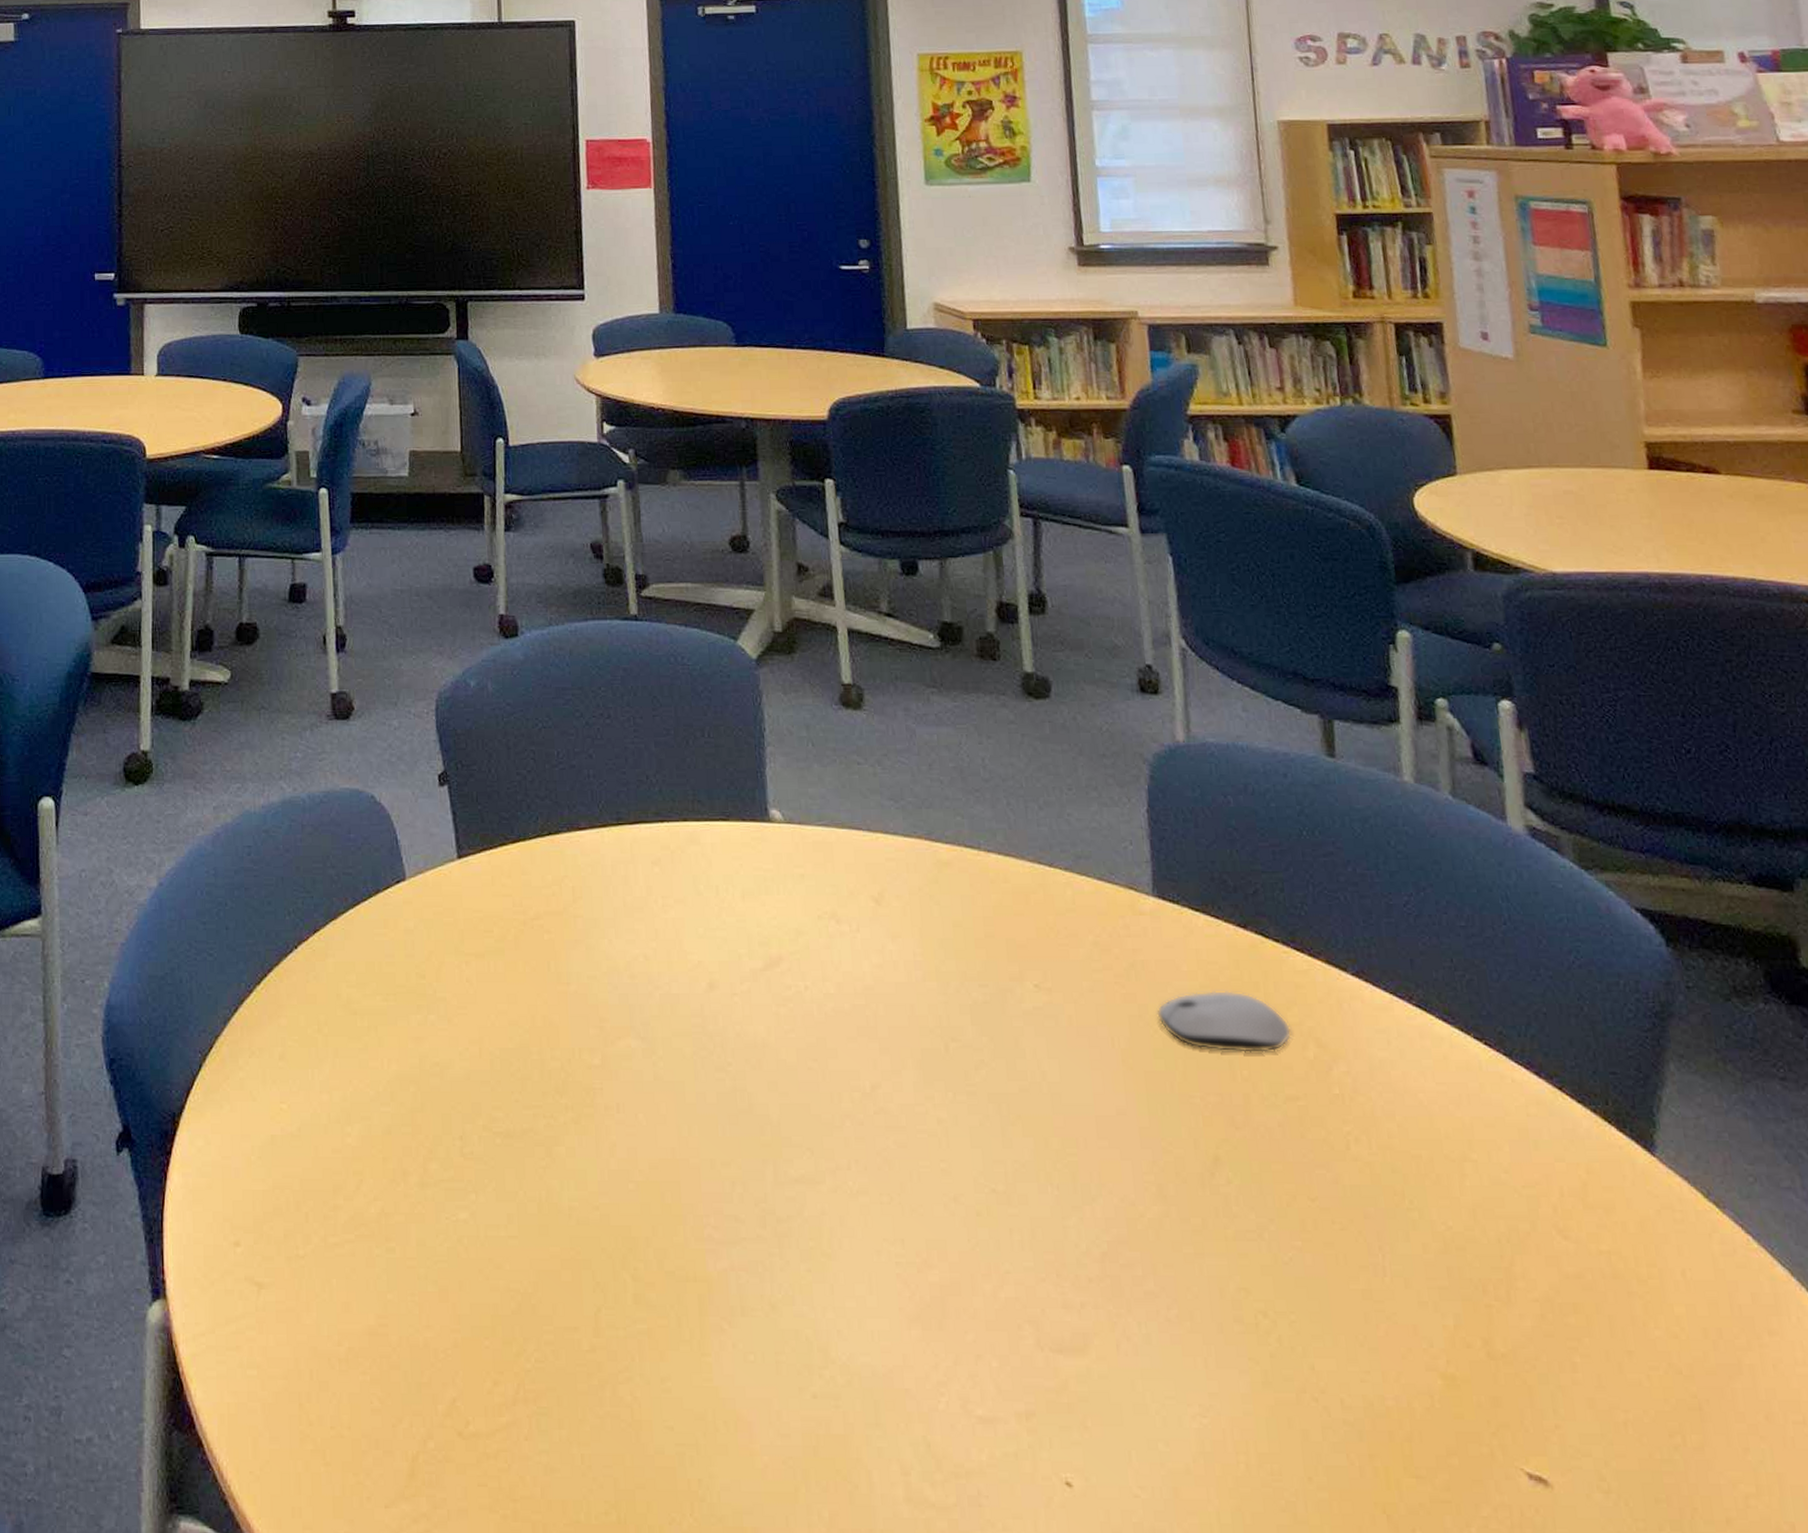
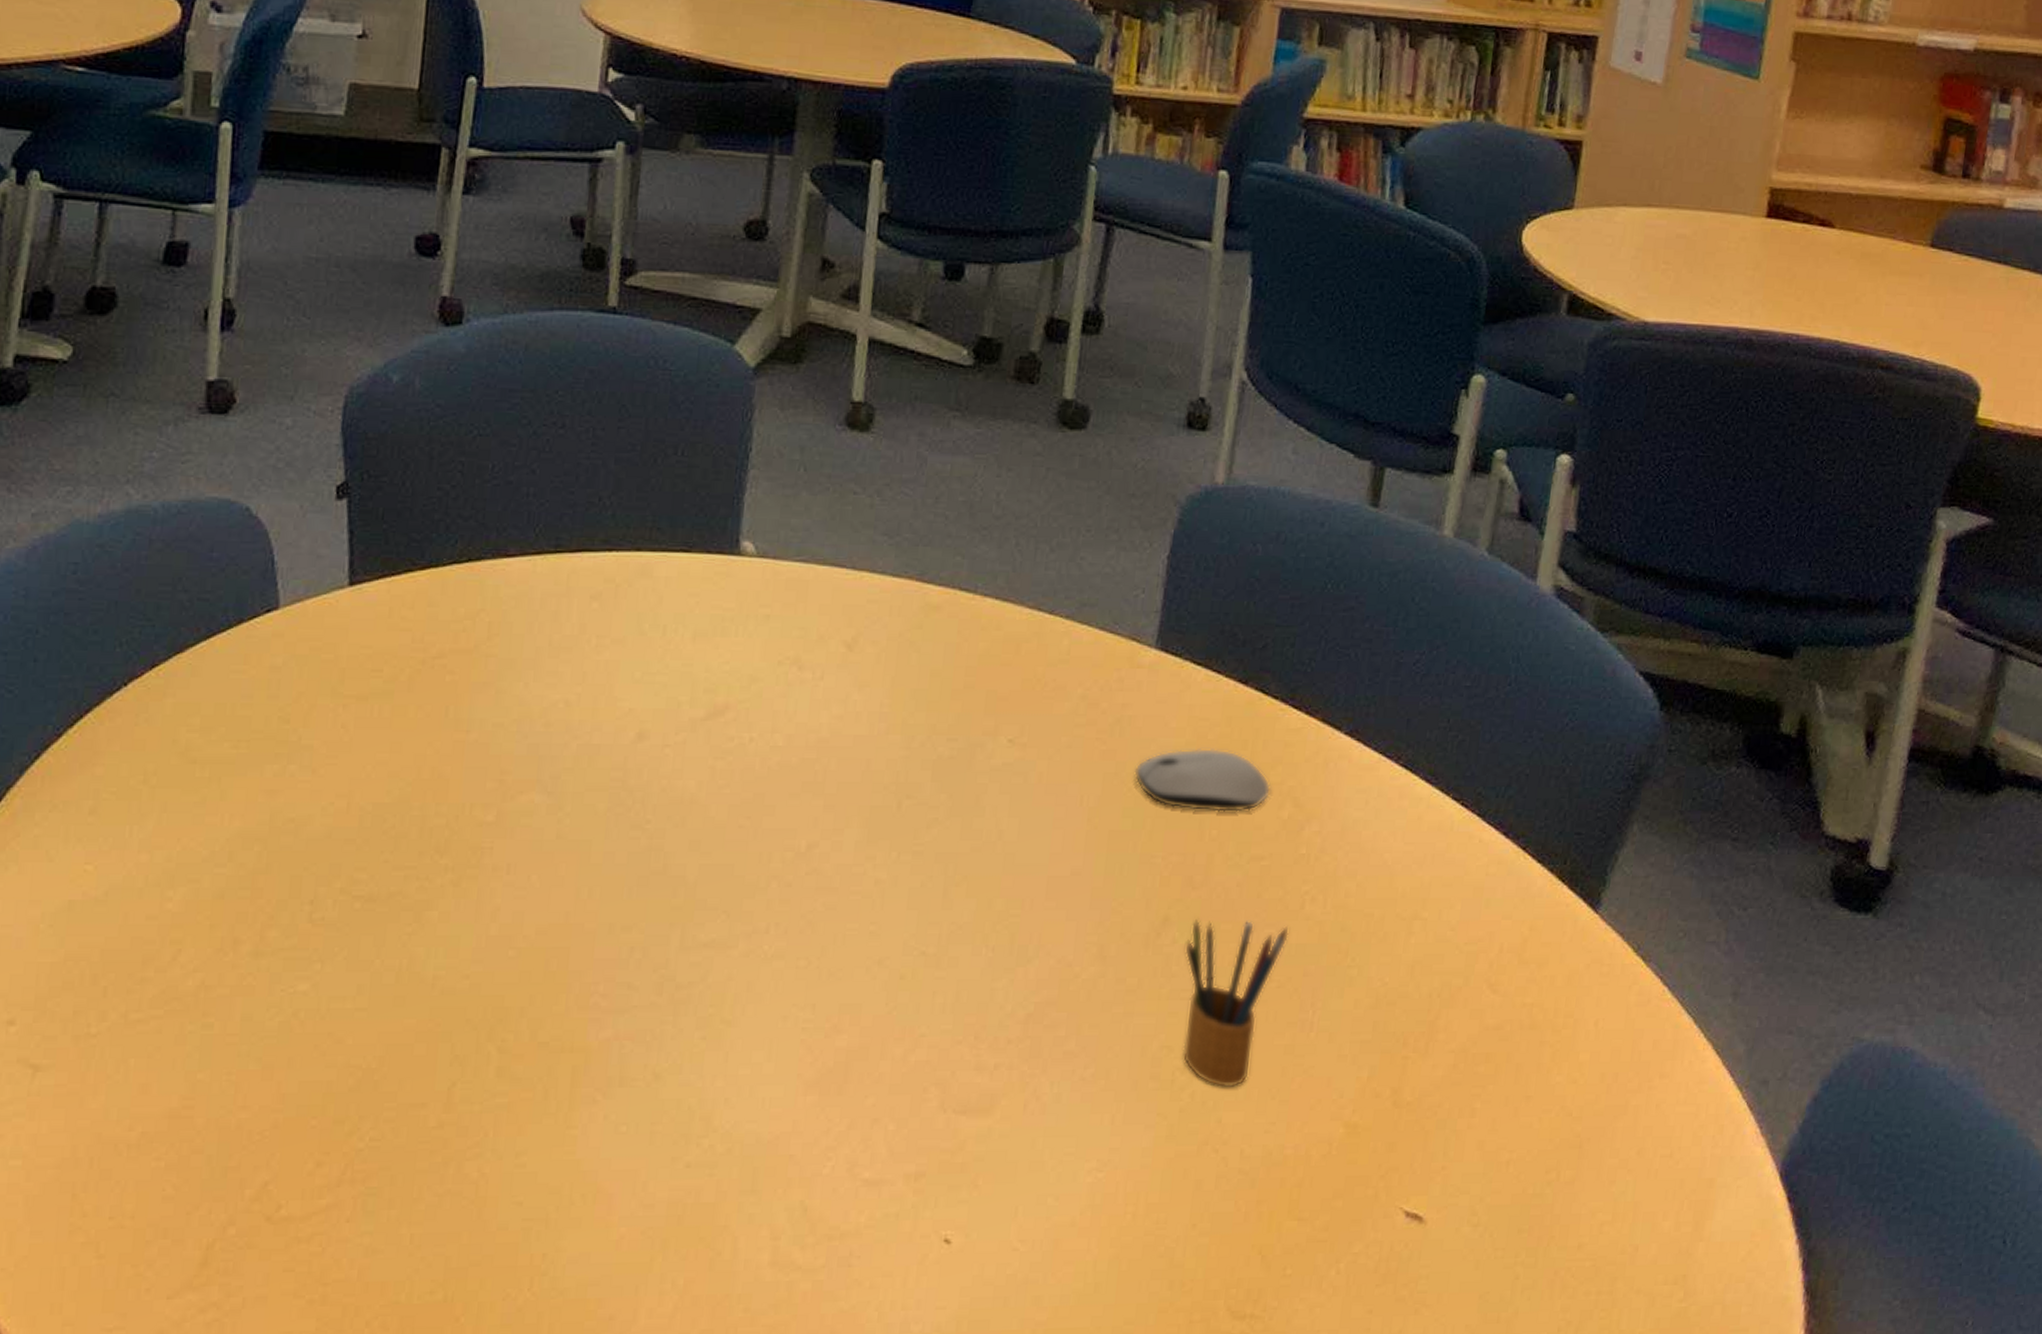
pencil box: none [1239,1158,1341,1334] -> present [1182,918,1288,1088]

